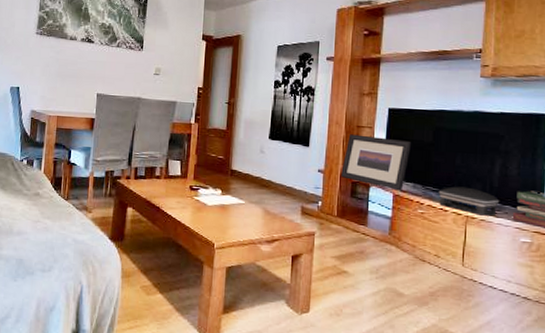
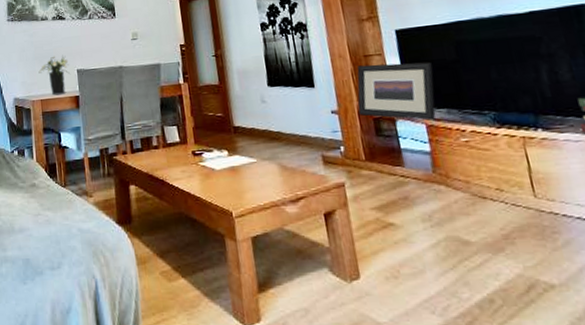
flower arrangement: none [59,76,90,115] -> present [38,55,70,96]
wireless router: present [438,186,500,217] -> none [479,103,560,135]

